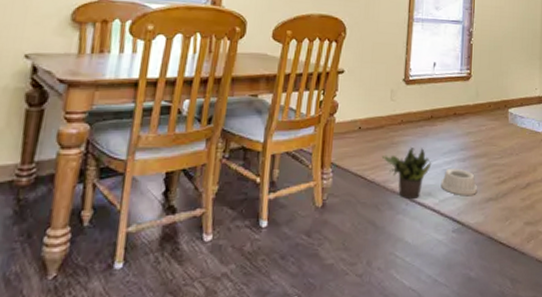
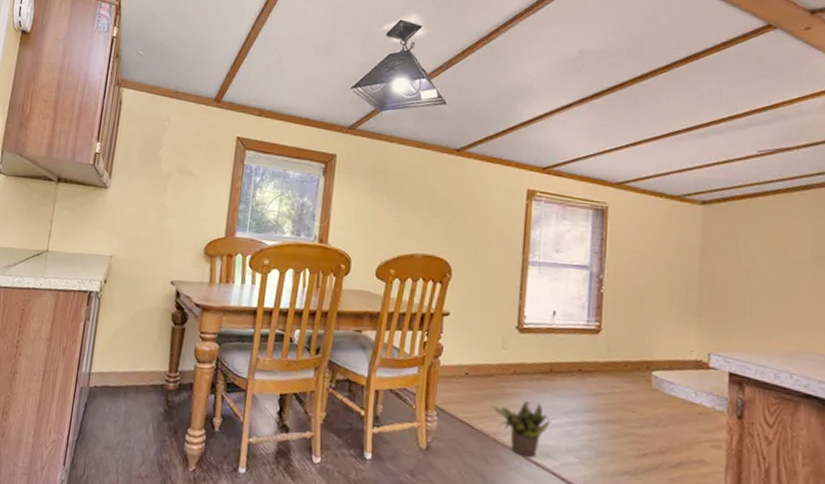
pet bowl: present [440,168,478,196] -> none [562,429,610,465]

